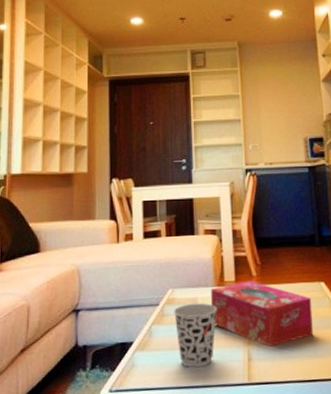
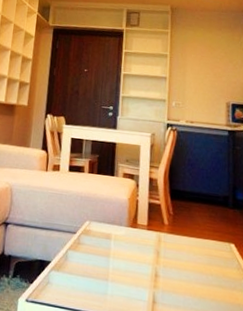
cup: present [173,303,217,368] -> none [88,237,128,299]
tissue box: present [210,281,314,347] -> none [122,227,220,295]

